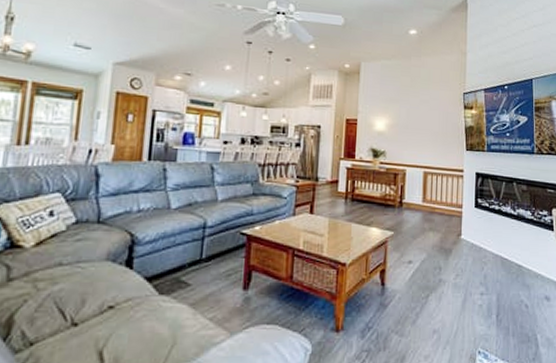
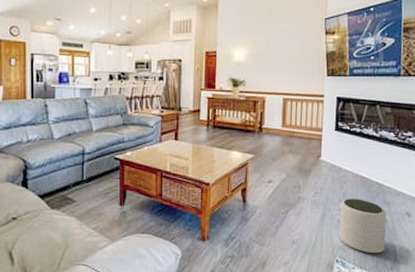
plant pot: none [481,281,527,343] -> present [339,199,387,254]

